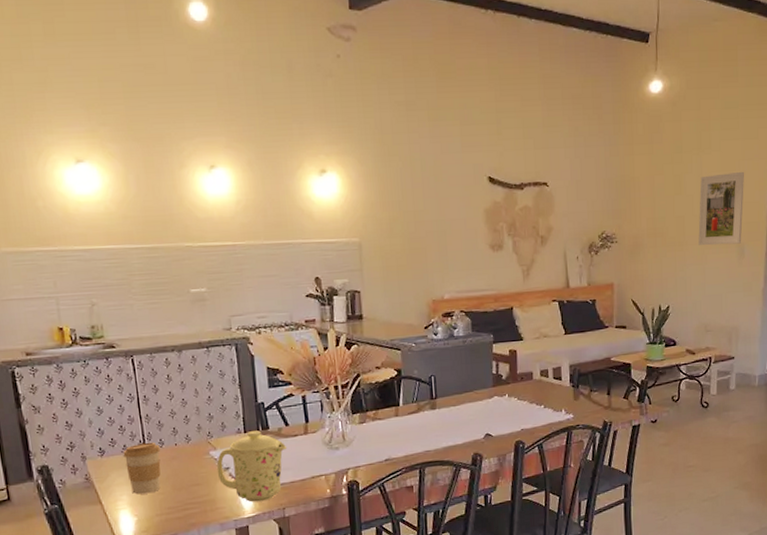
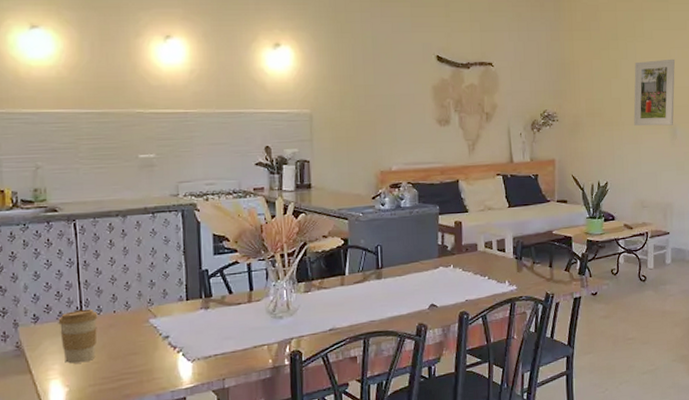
mug: present [216,431,288,503] -> none [155,298,230,373]

